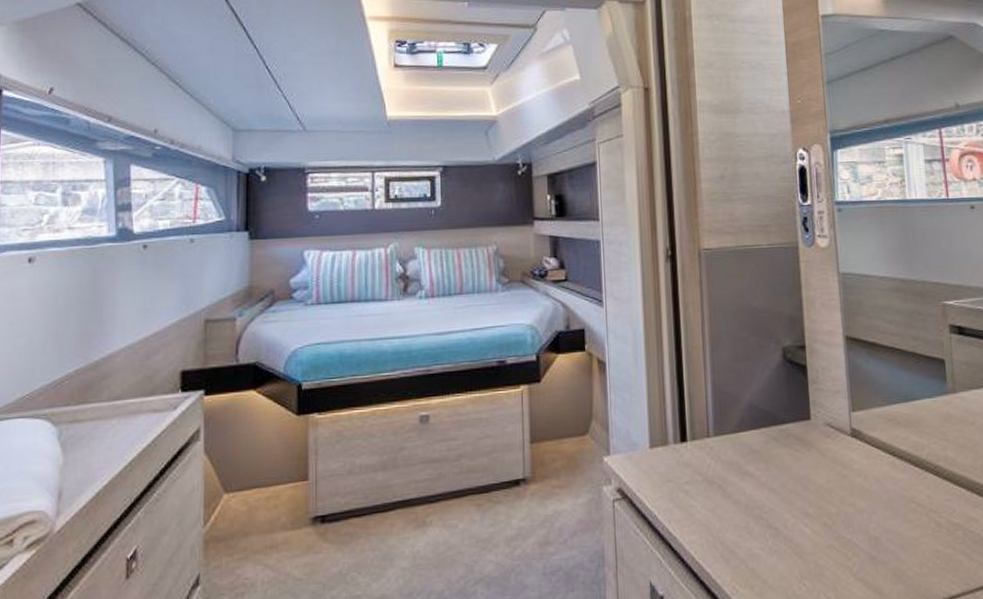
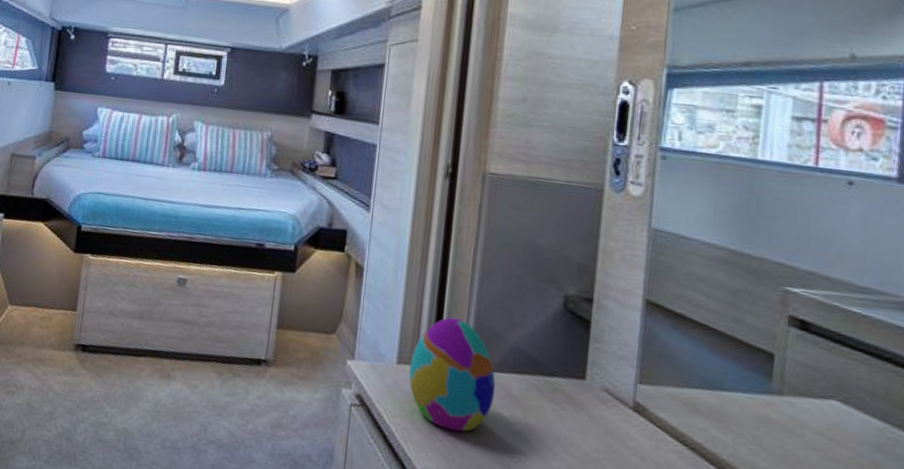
decorative egg: none [661,391,739,499] -> present [408,317,495,432]

